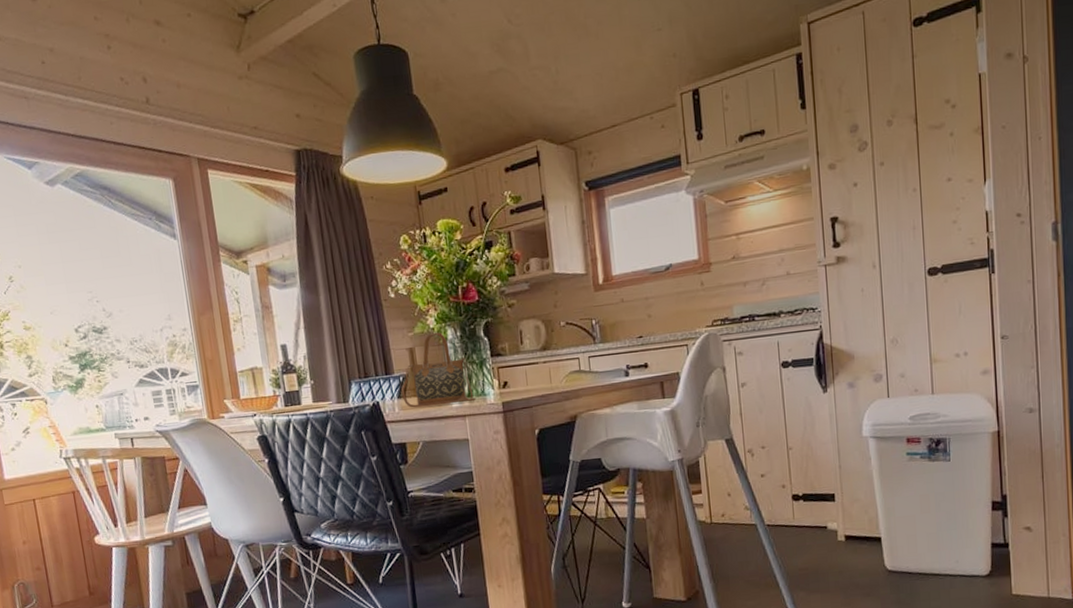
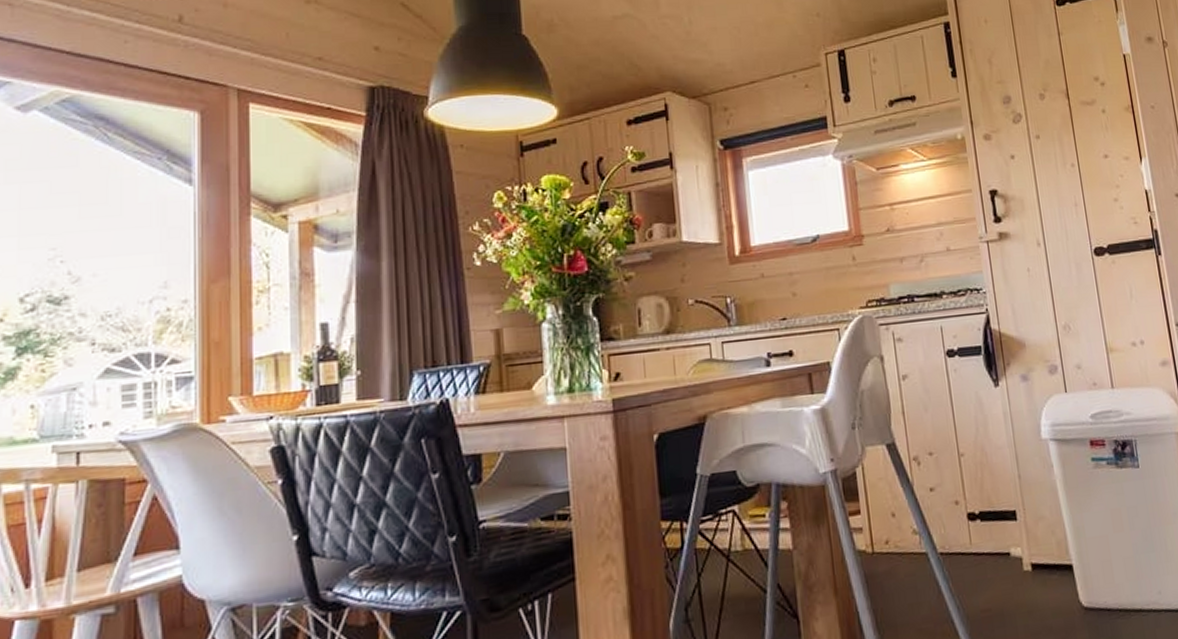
handbag: present [401,332,477,408] -> none [481,309,580,407]

